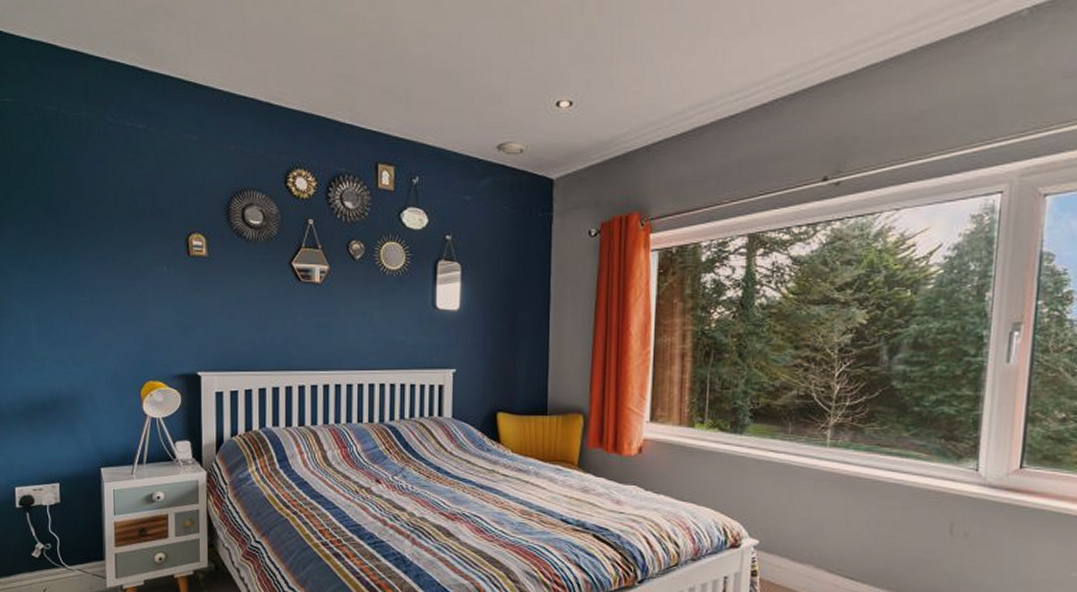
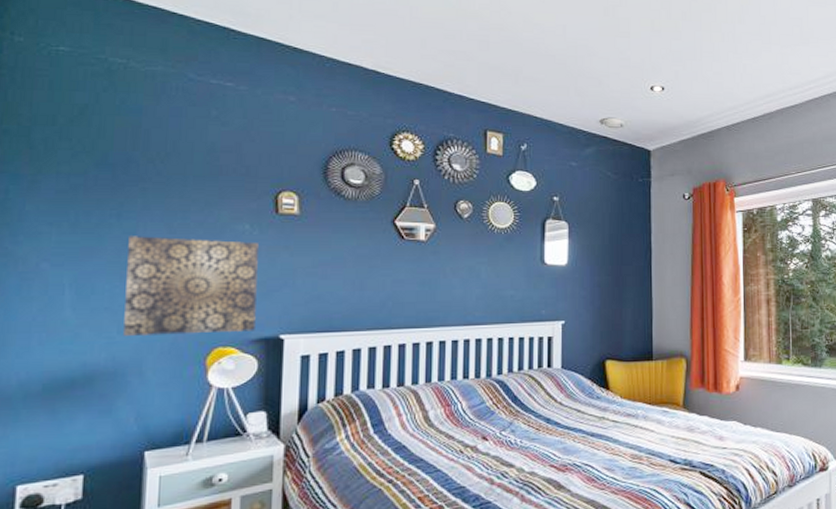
wall art: none [73,277,177,369] -> present [123,236,258,336]

